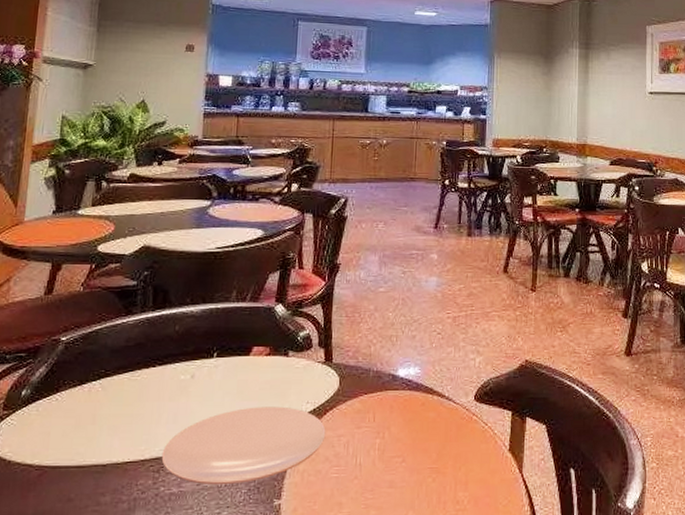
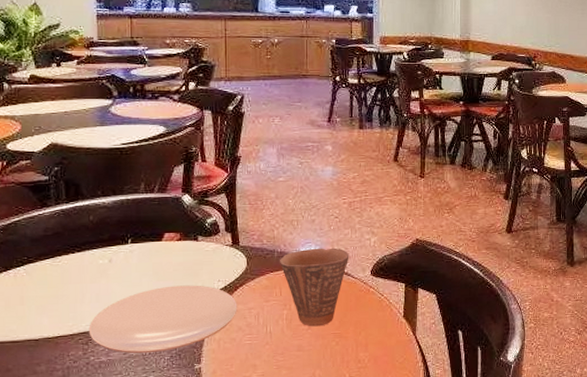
cup: none [375,368,452,459] -> present [280,247,350,327]

